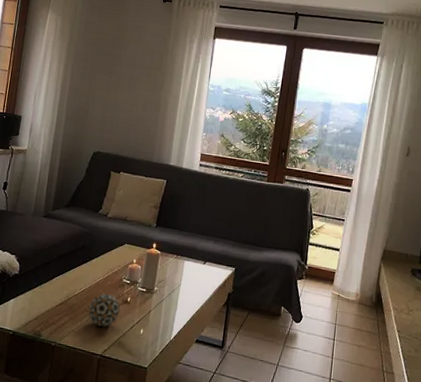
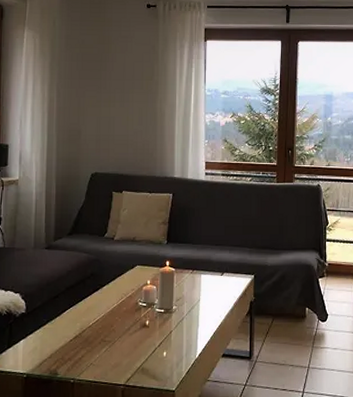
decorative ball: present [88,293,120,327] -> none [105,320,140,355]

